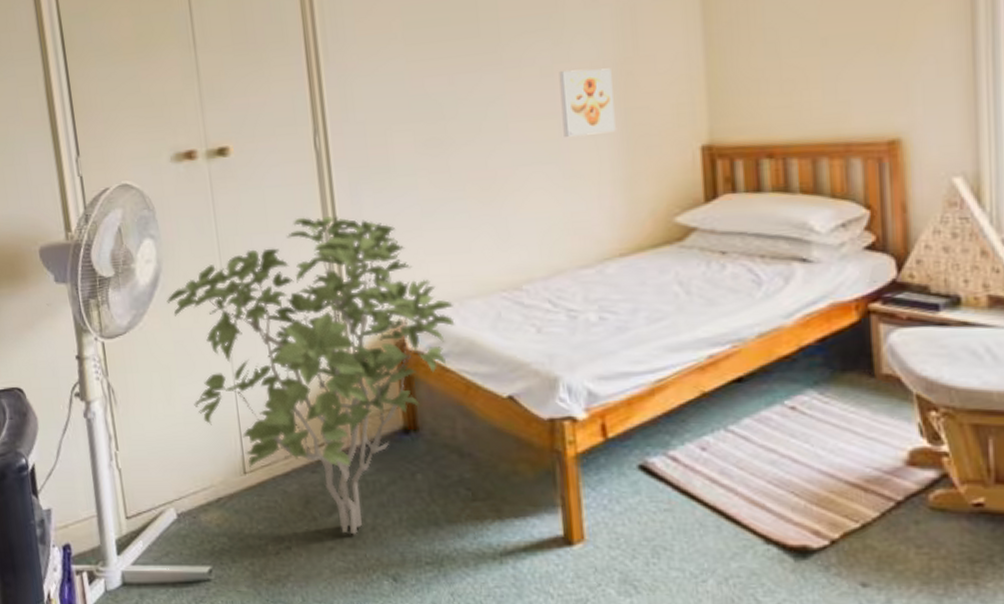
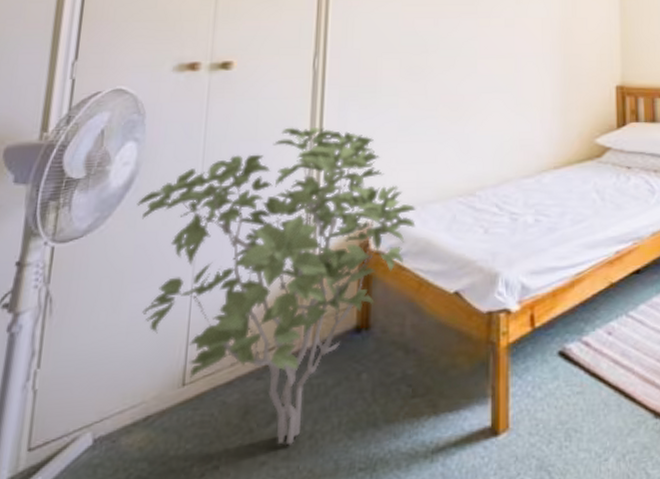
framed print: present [559,68,616,137] -> none [518,23,557,73]

